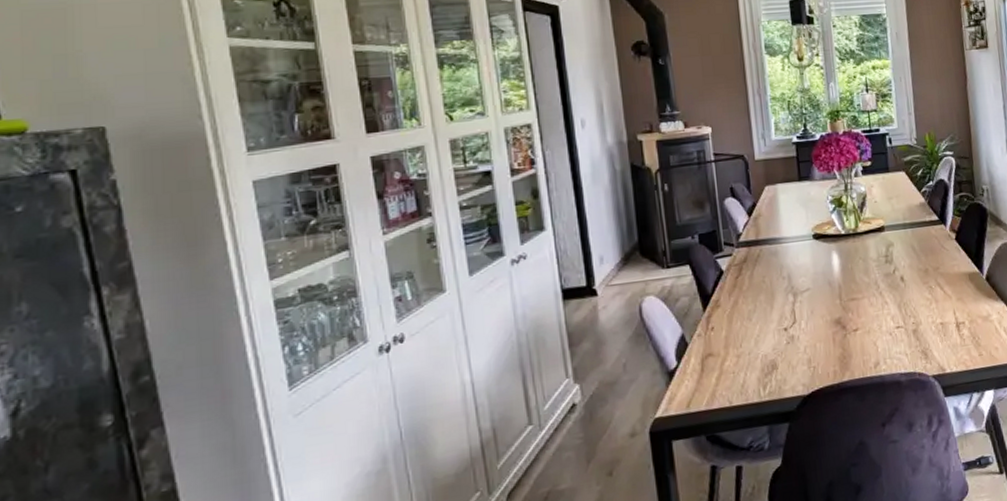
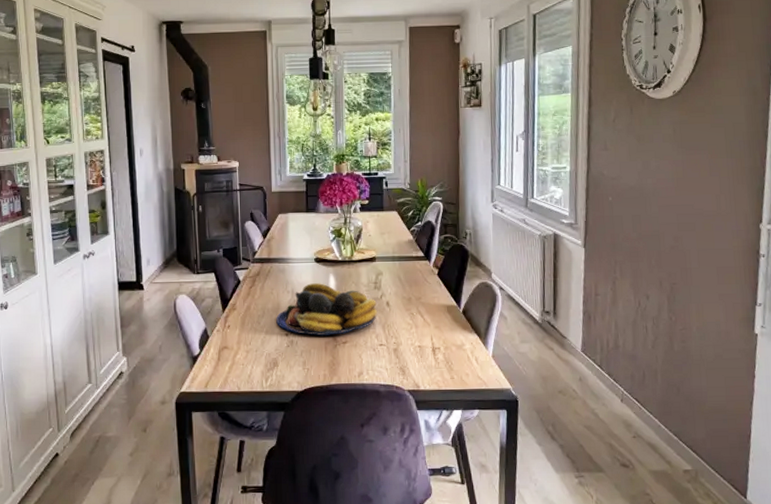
fruit bowl: none [771,263,892,327] -> present [276,283,378,336]

